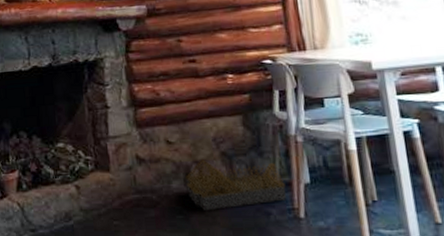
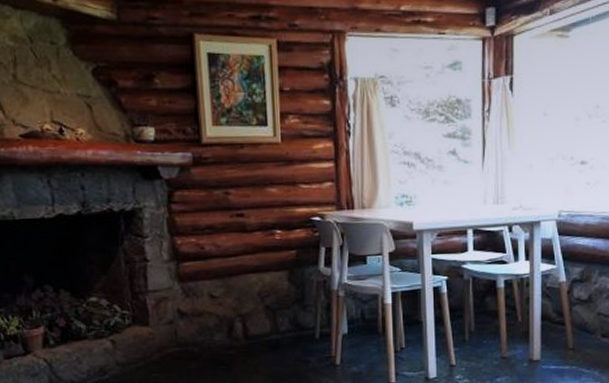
architectural model: present [185,159,287,211] -> none [229,313,326,362]

